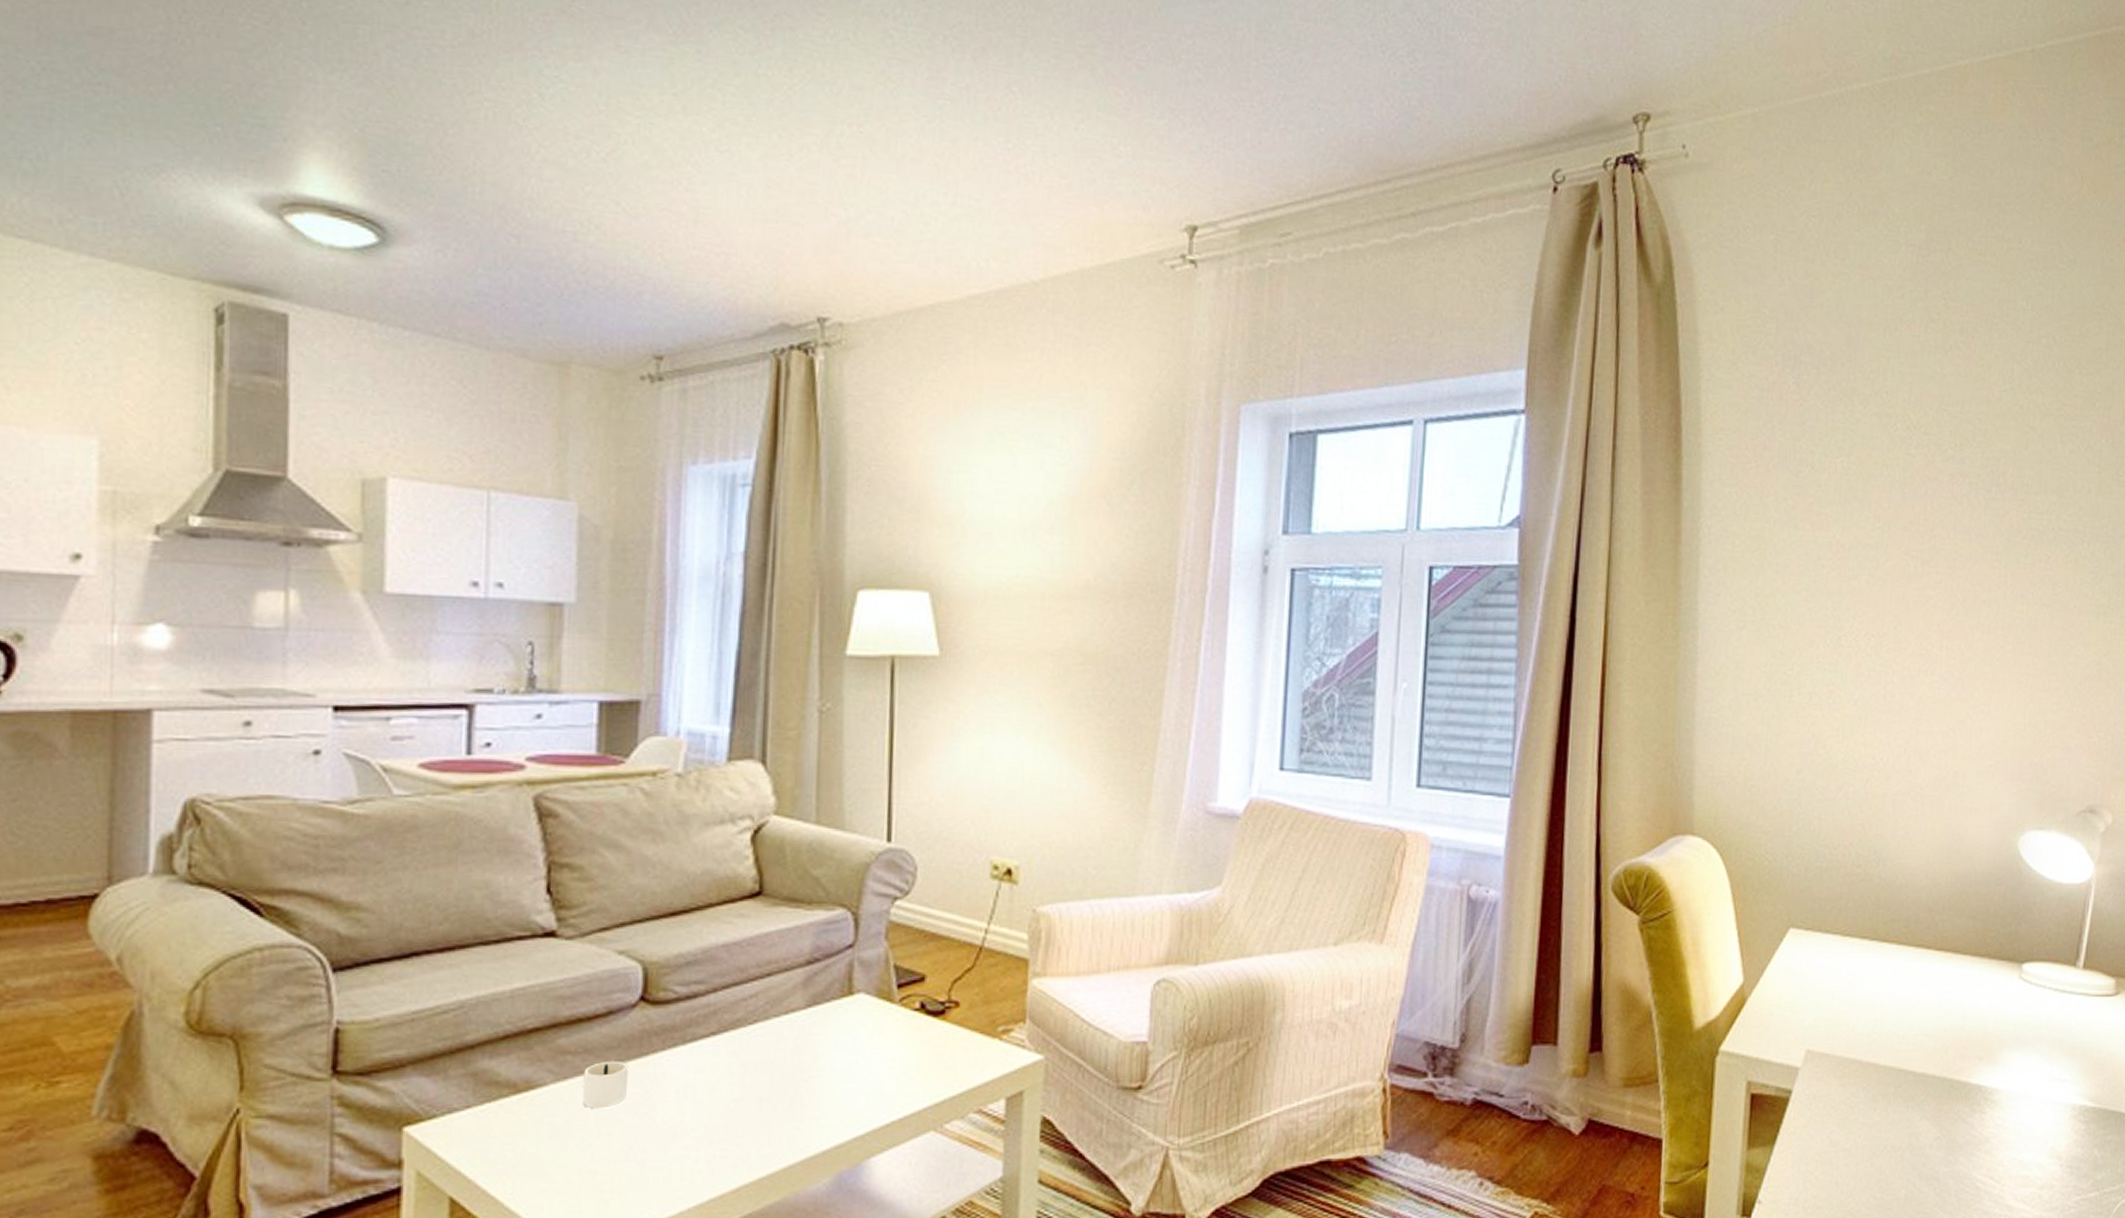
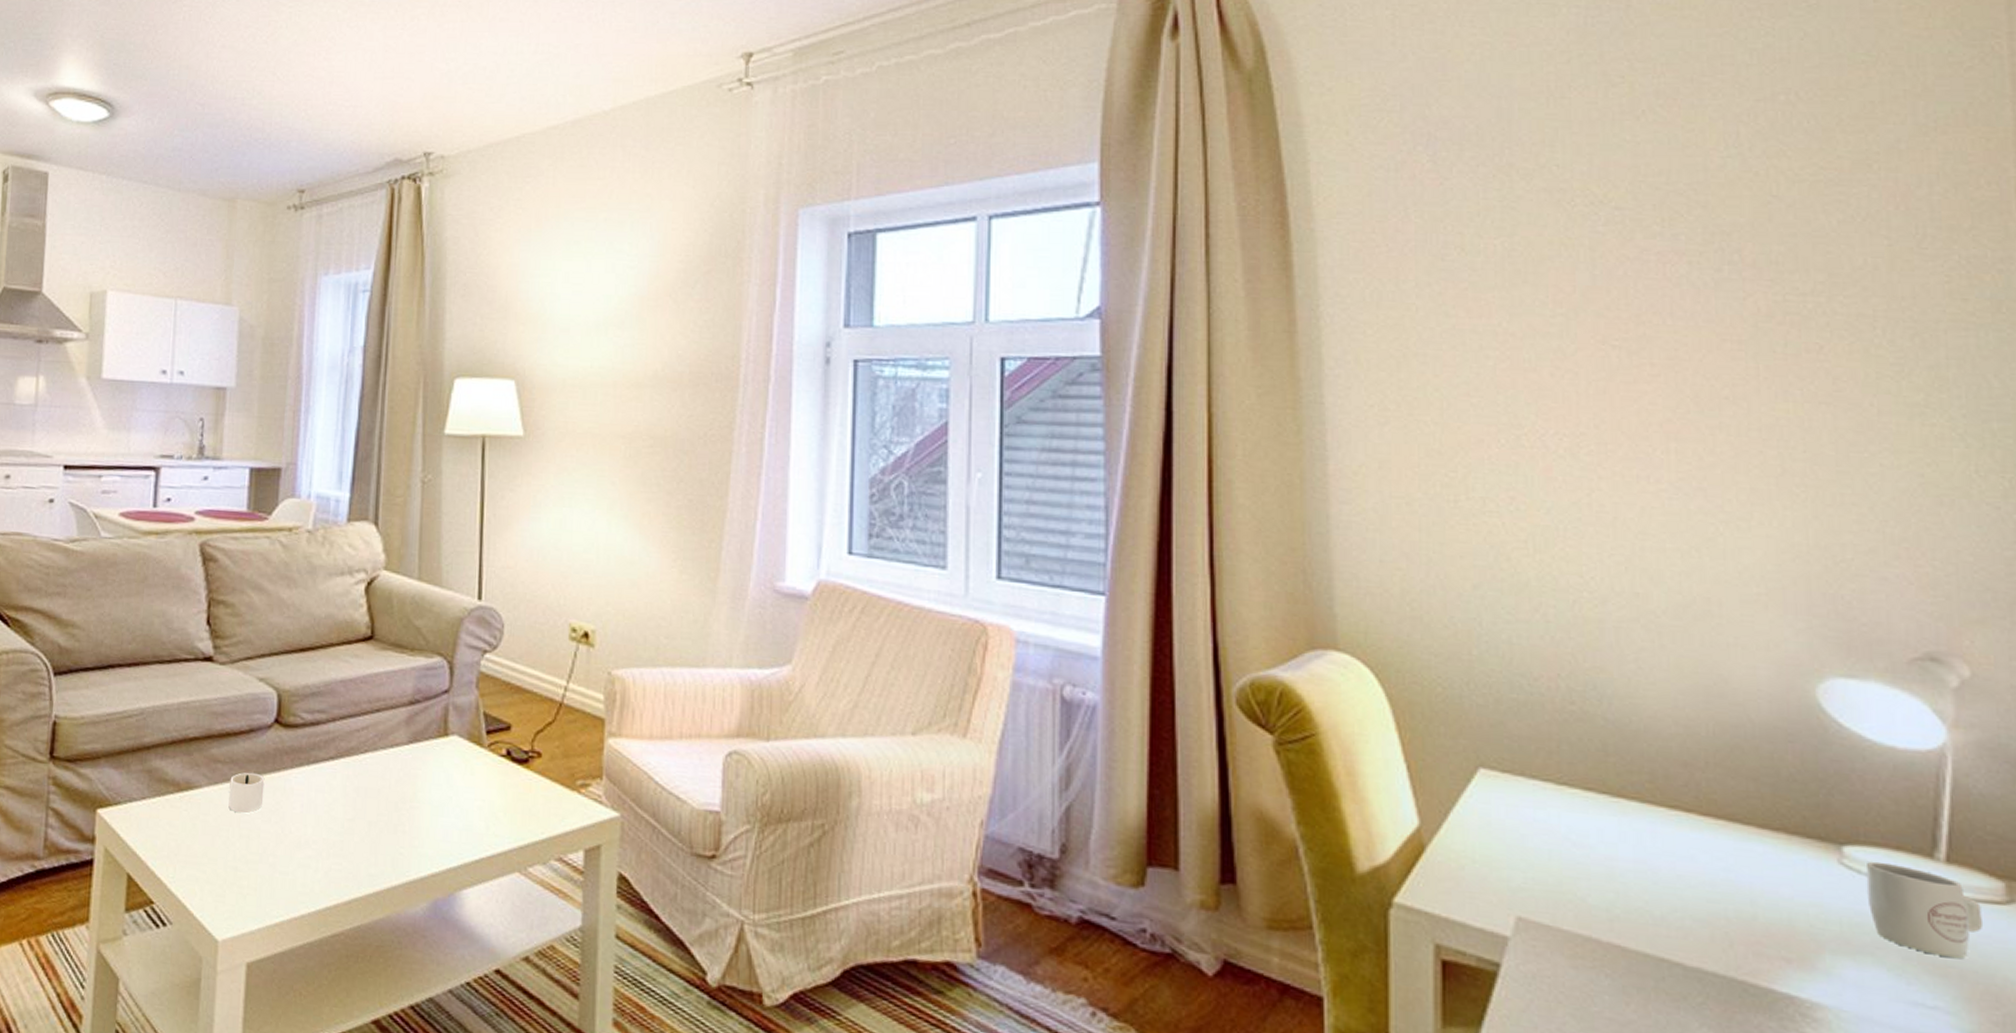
mug: none [2033,973,2100,1042] -> present [1865,861,1984,960]

